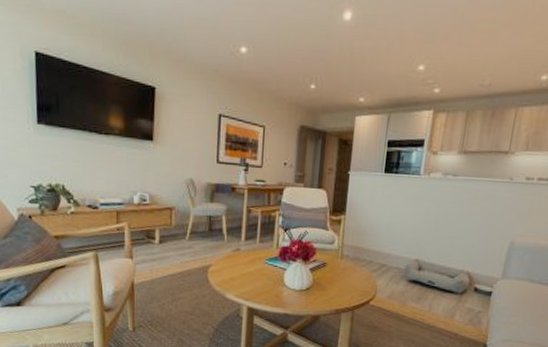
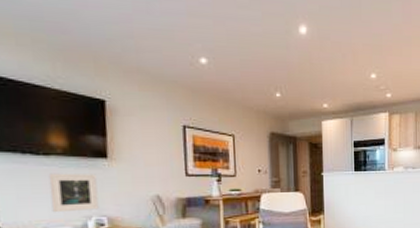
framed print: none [107,151,143,187] -> present [48,173,99,213]

